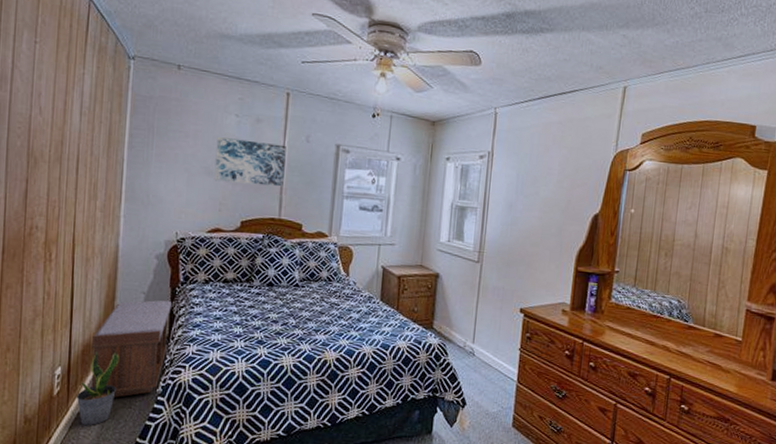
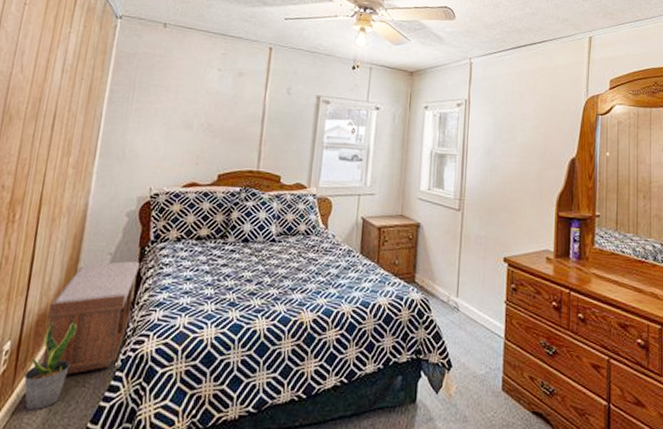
wall art: present [214,137,286,187] -> none [193,91,267,139]

